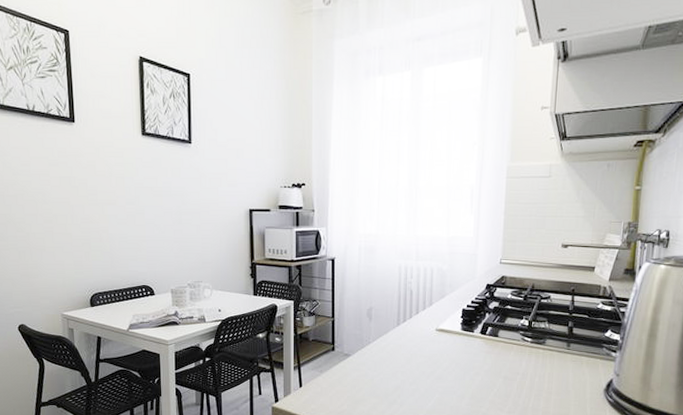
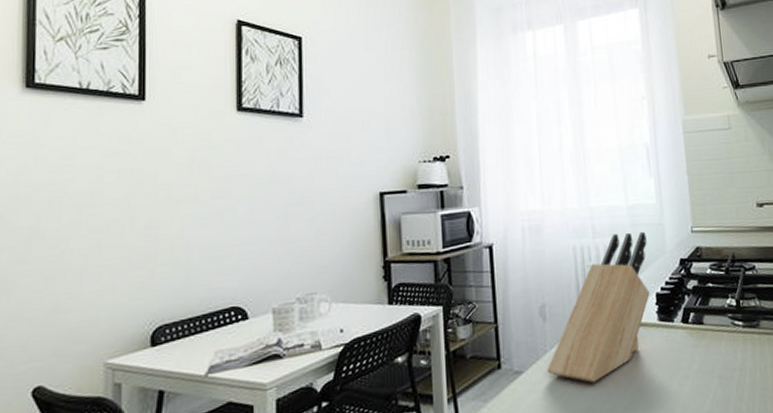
knife block: none [369,258,461,369] -> present [547,231,650,383]

